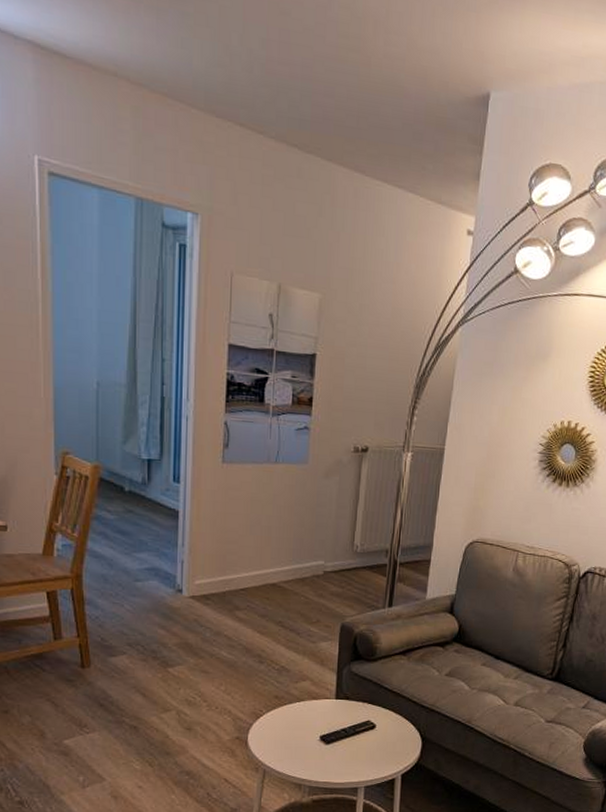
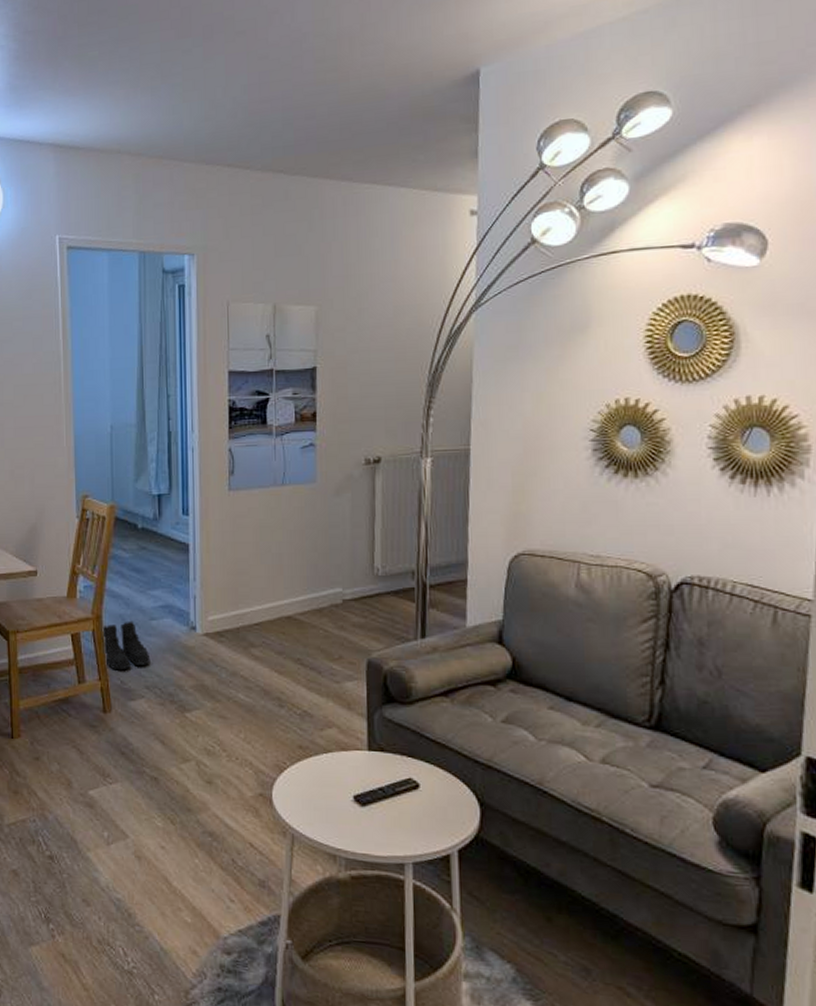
boots: none [81,581,134,628] -> present [101,620,151,671]

